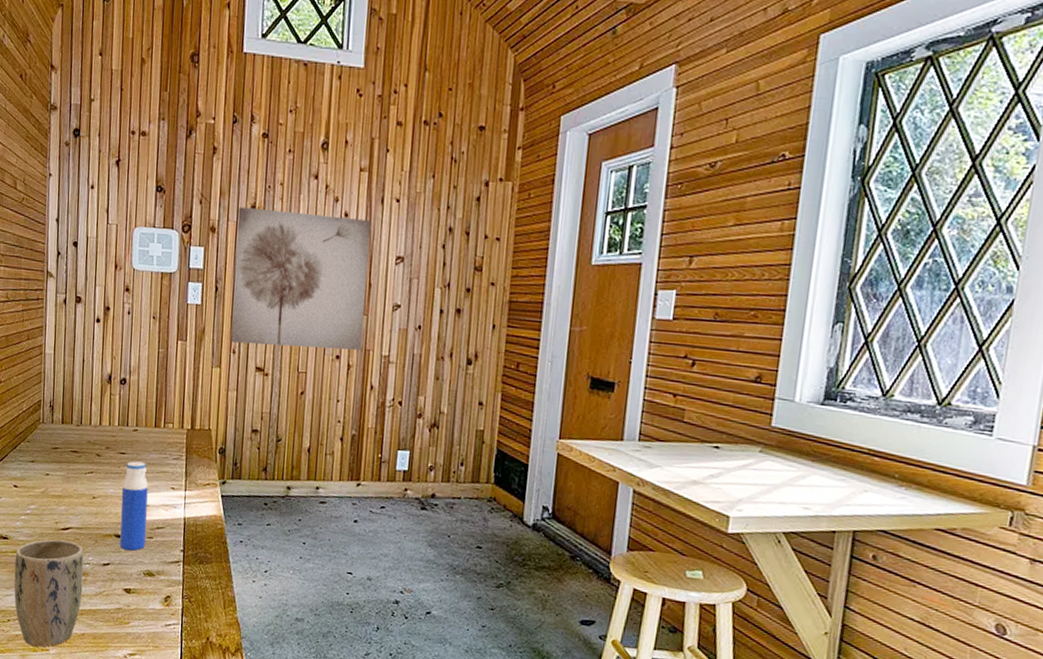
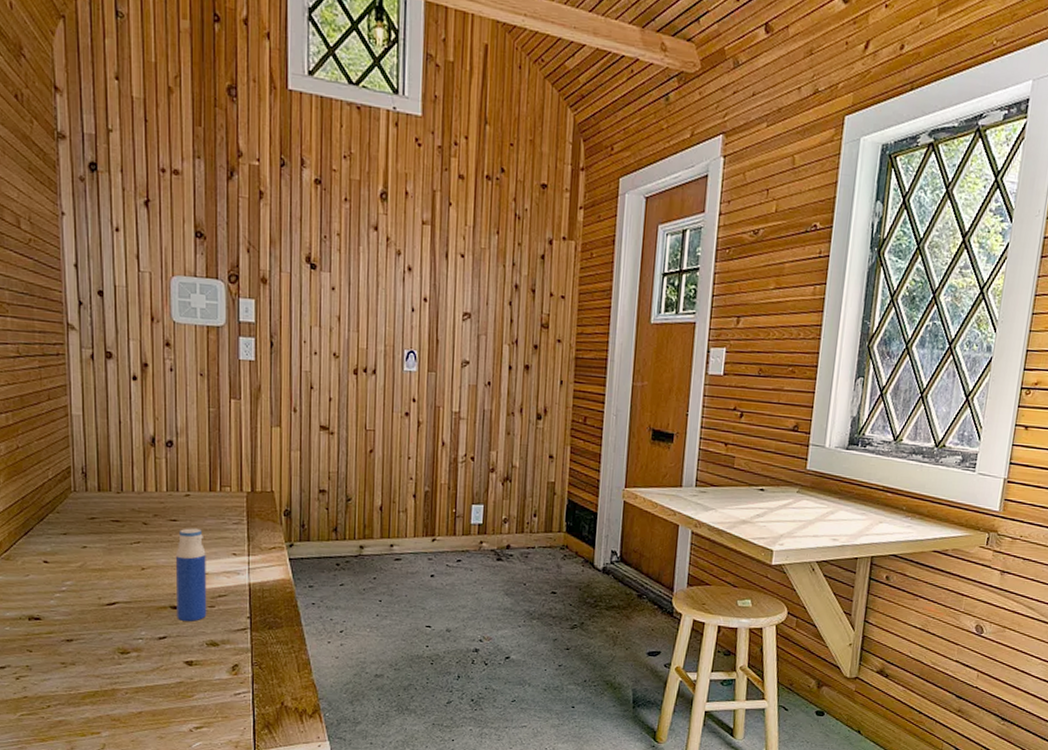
plant pot: present [14,539,84,647] -> none [51,616,136,731]
wall art: present [231,207,371,350] -> none [290,257,436,407]

